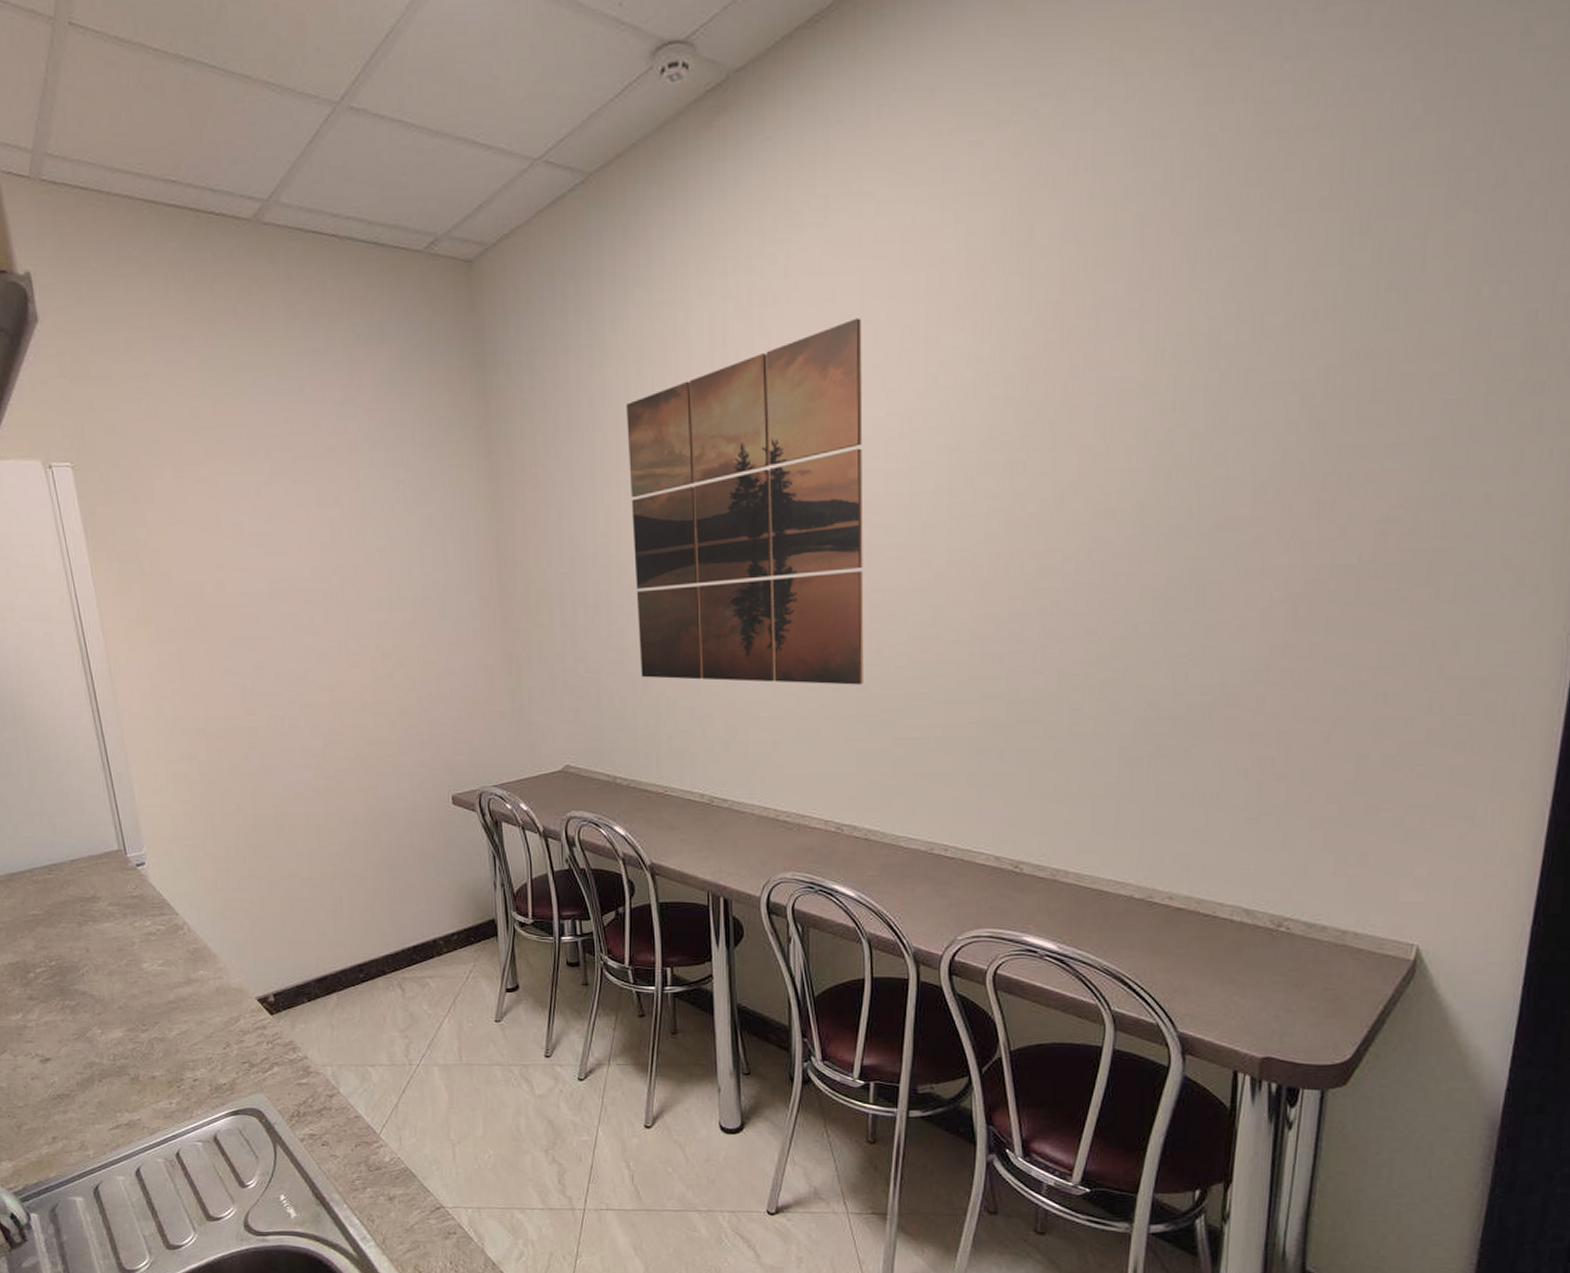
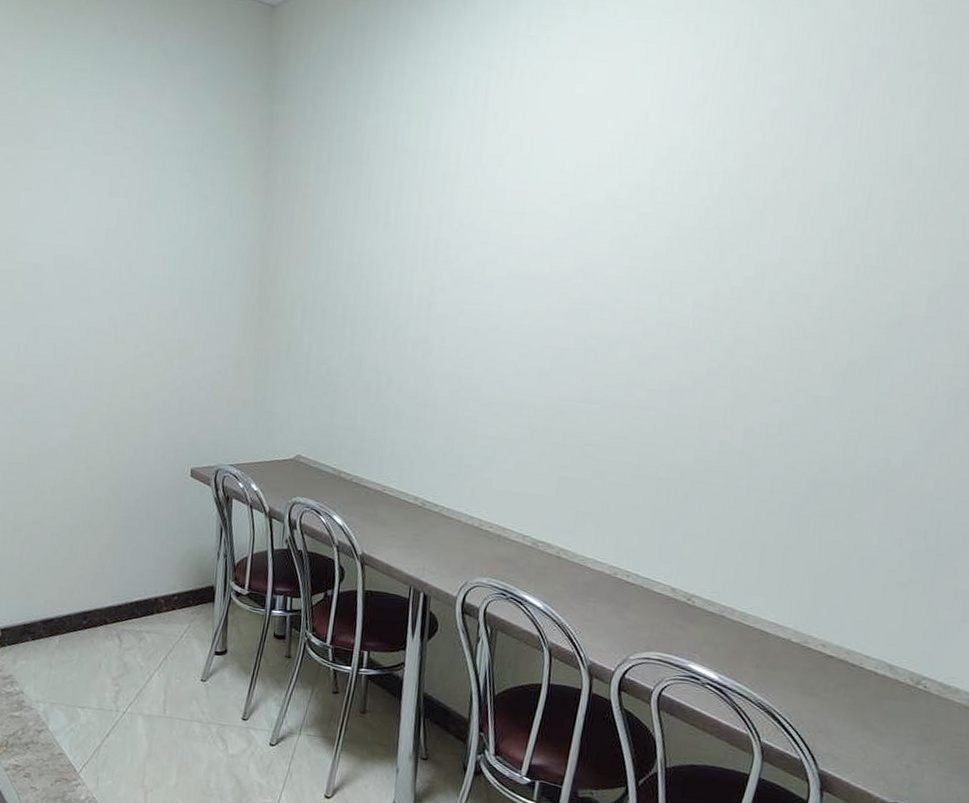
wall art: present [626,318,864,685] -> none [375,100,606,418]

